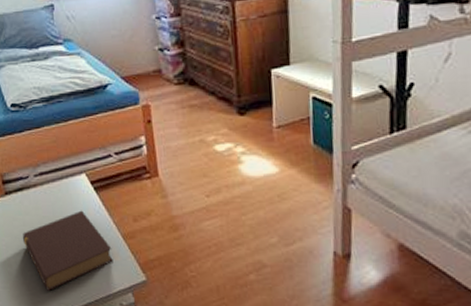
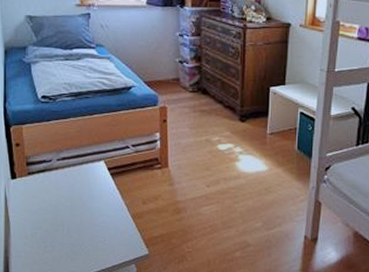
book: present [22,210,113,291] -> none [40,192,121,260]

